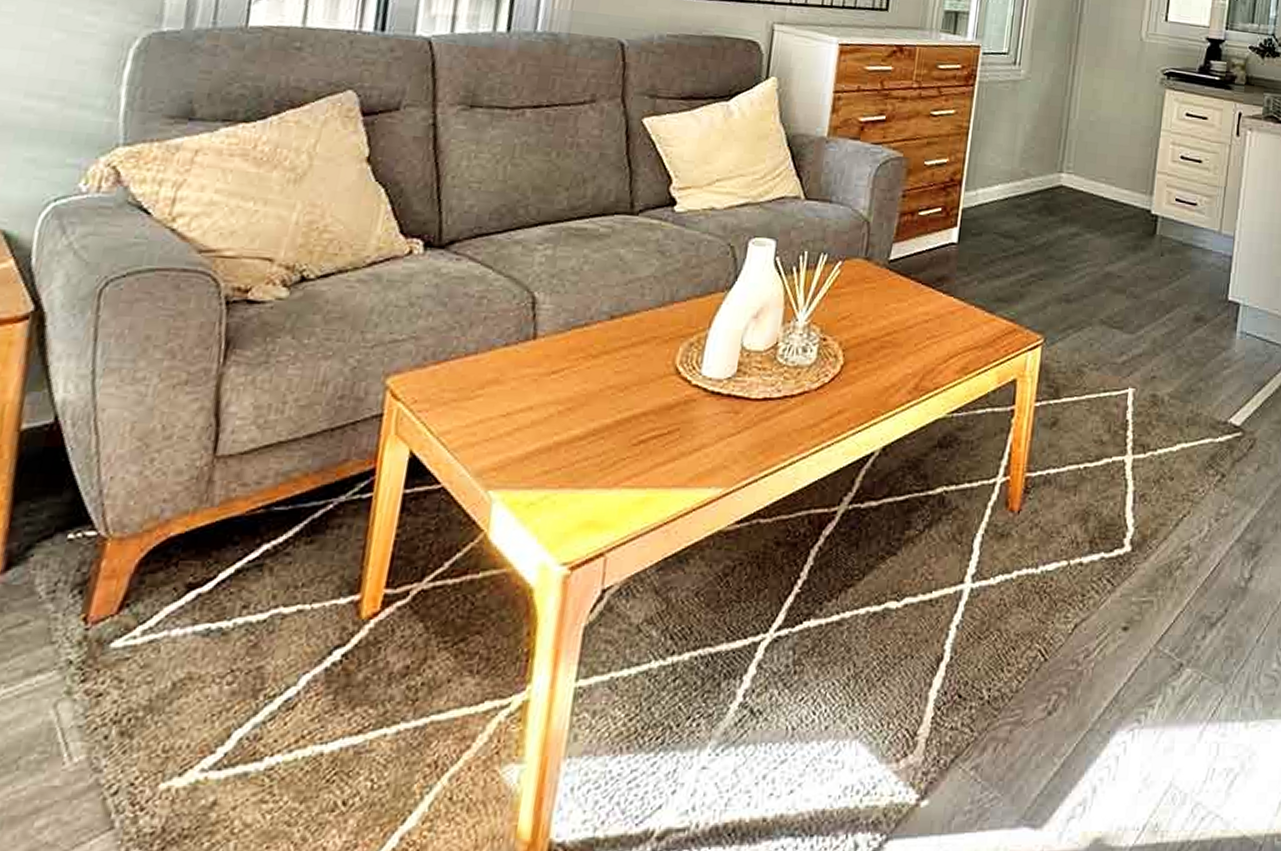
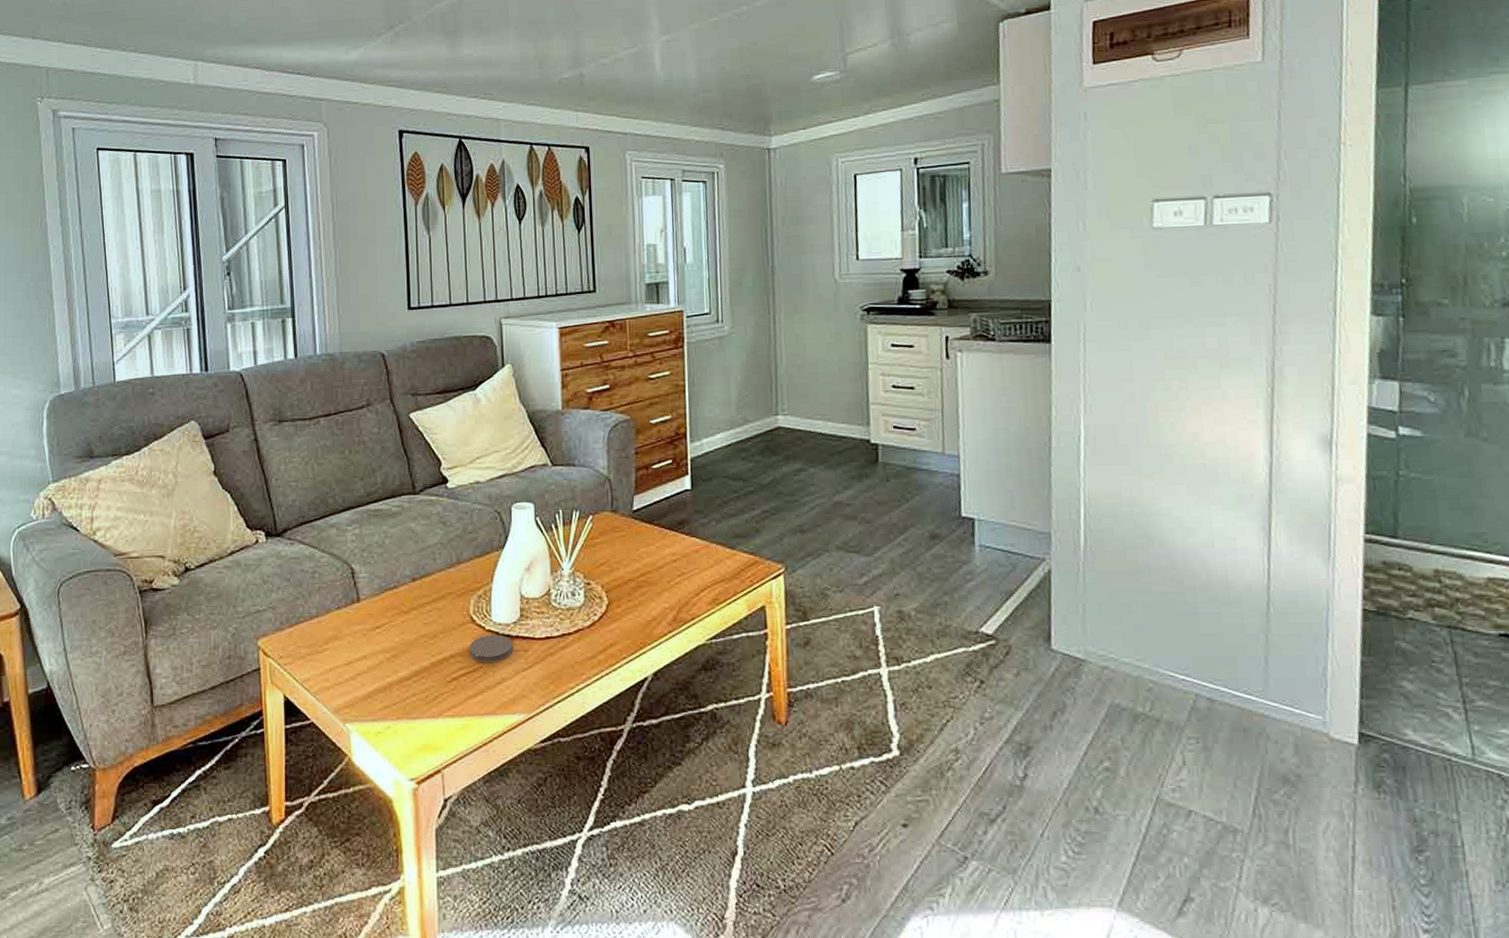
coaster: none [665,390,722,425] -> present [469,634,513,664]

